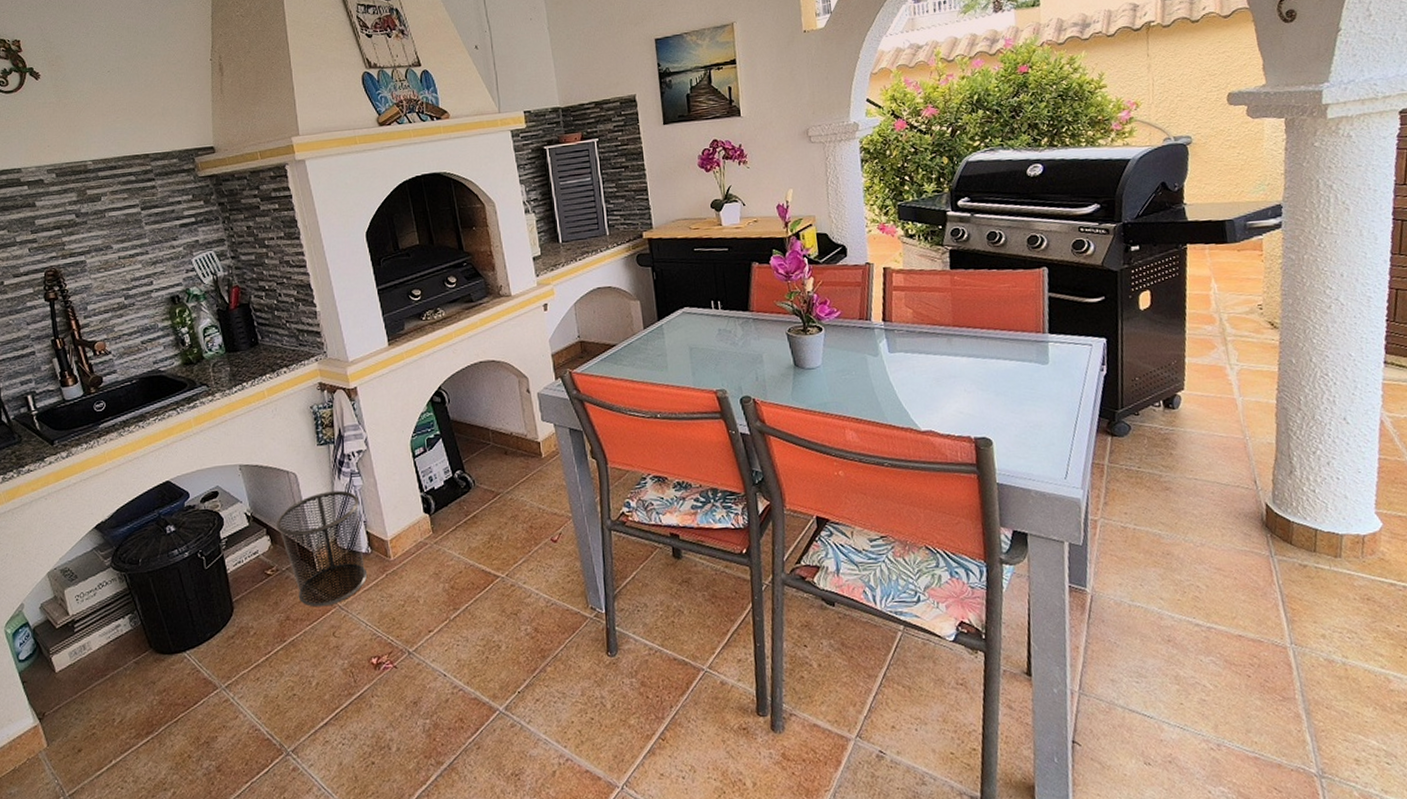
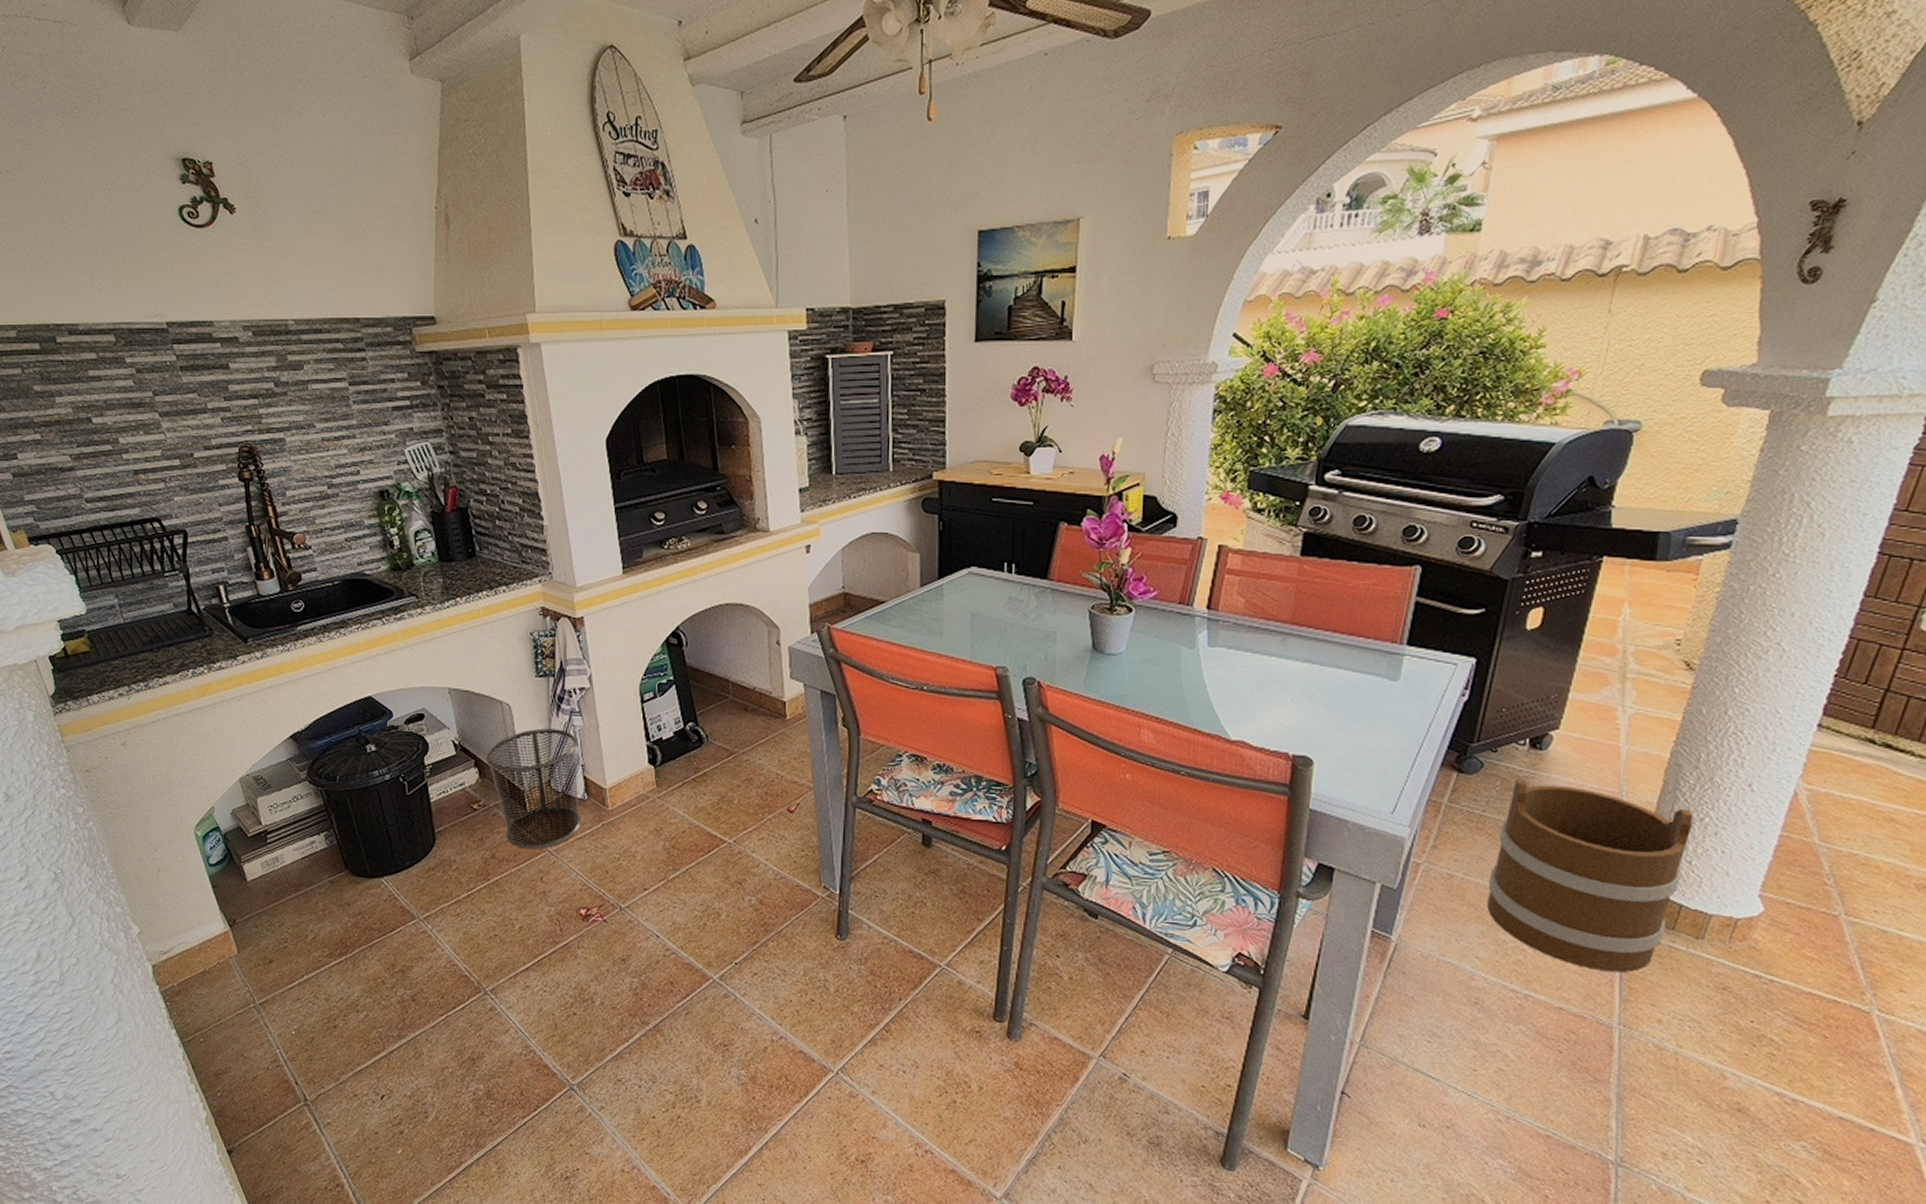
bucket: none [1155,436,1310,597] -> present [1487,779,1693,973]

